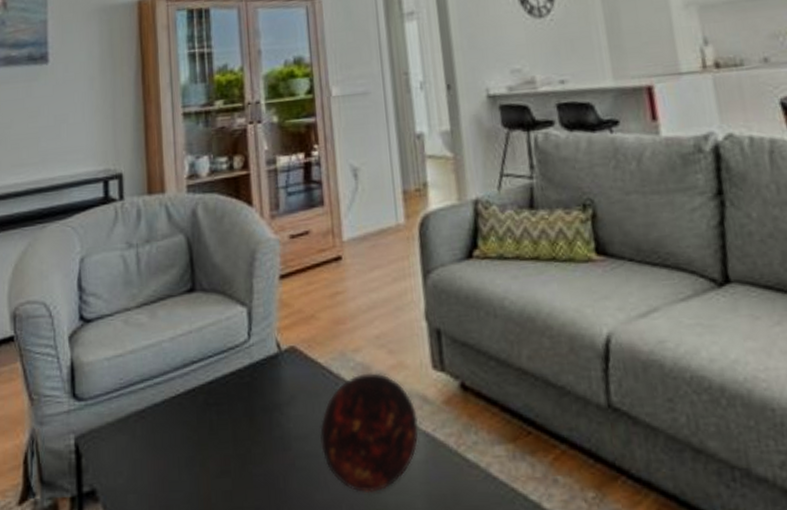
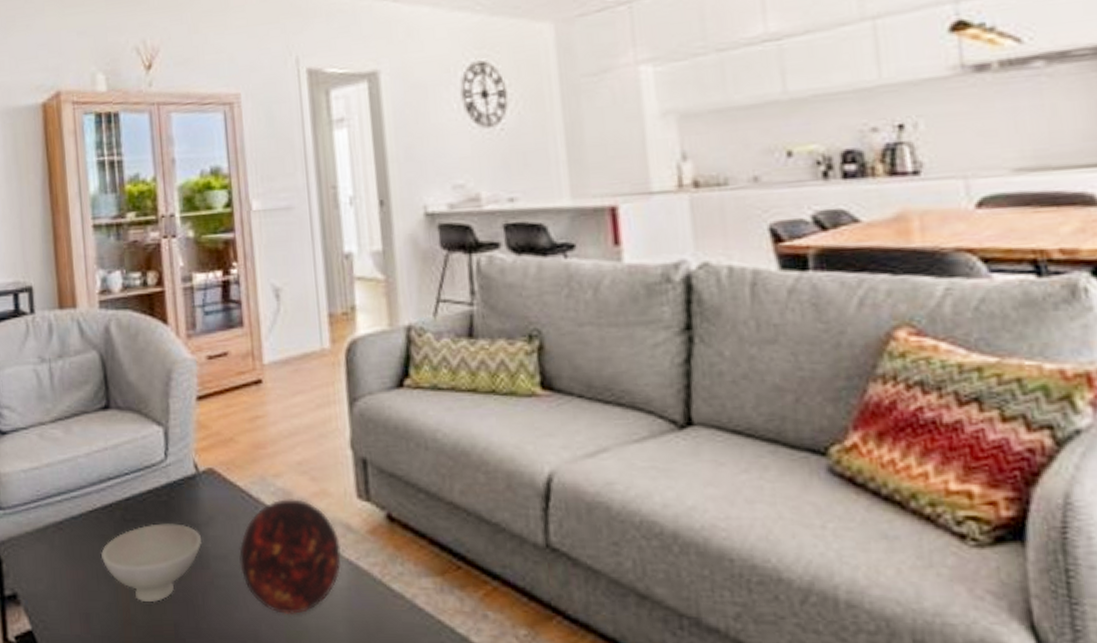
bowl: none [182,405,283,489] -> present [100,523,201,602]

